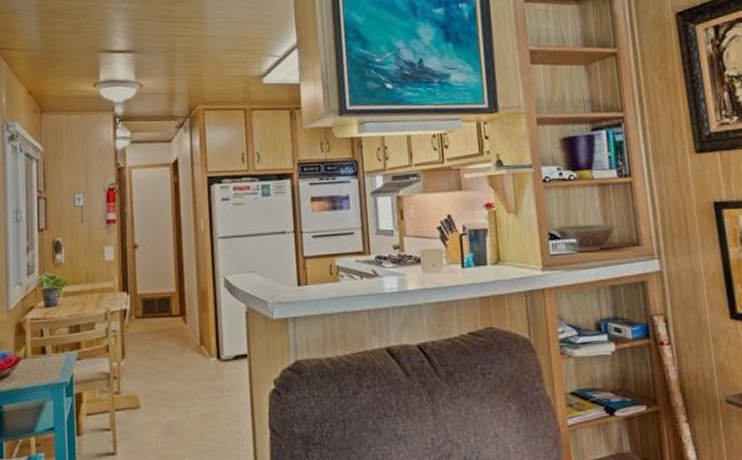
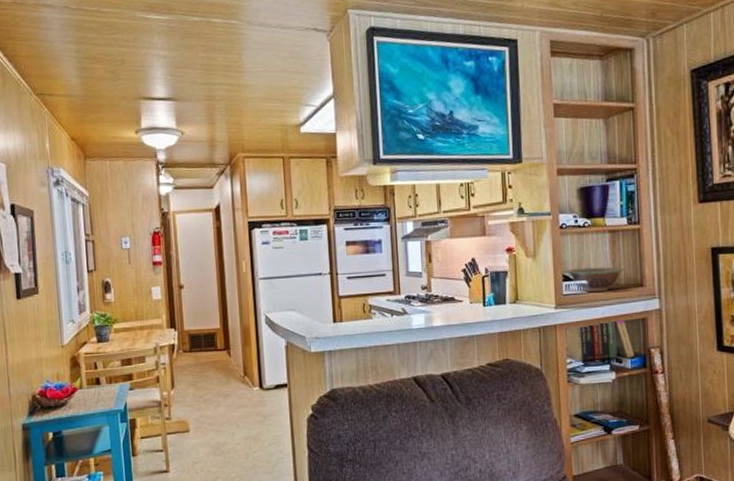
mug: present [418,248,450,274] -> none [444,289,473,312]
books: none [556,283,636,330] -> present [566,320,635,361]

